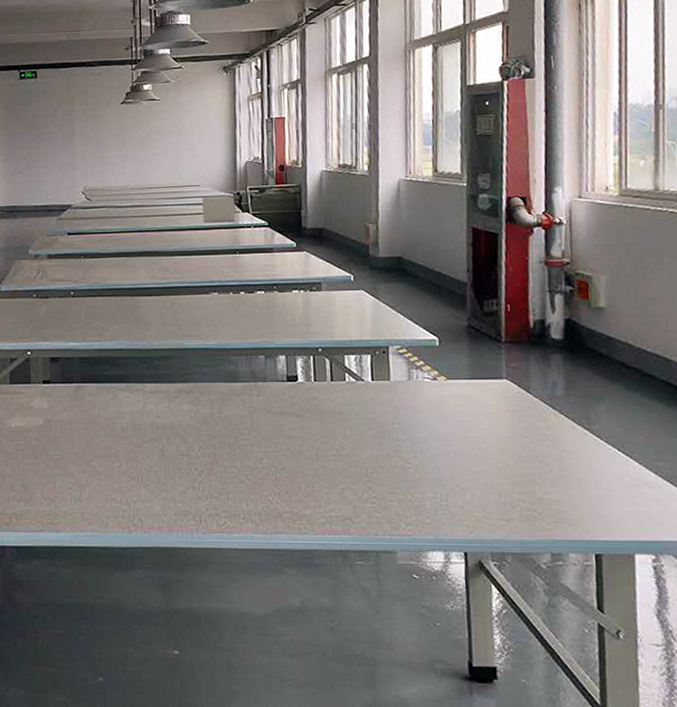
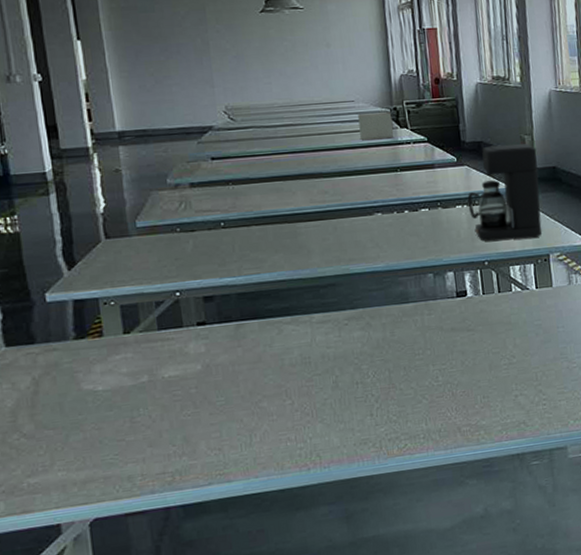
coffee maker: none [304,231,382,328] -> present [467,143,542,242]

